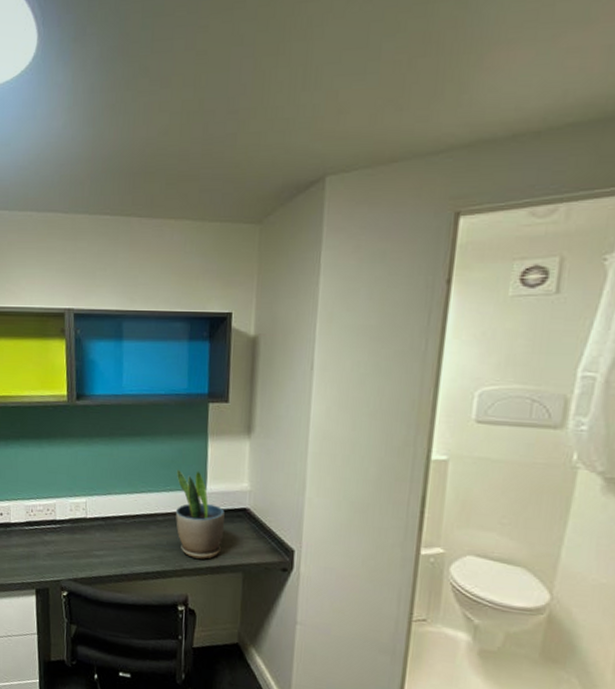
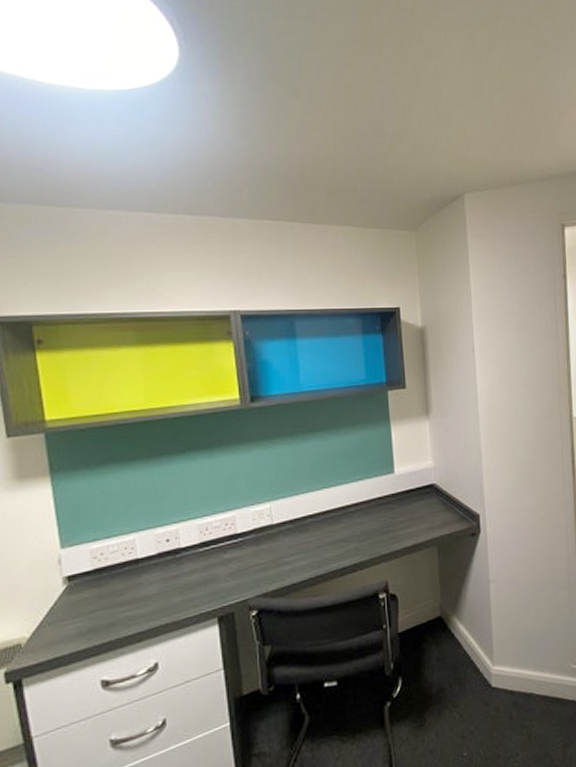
potted plant: present [176,469,225,559] -> none [364,456,415,542]

